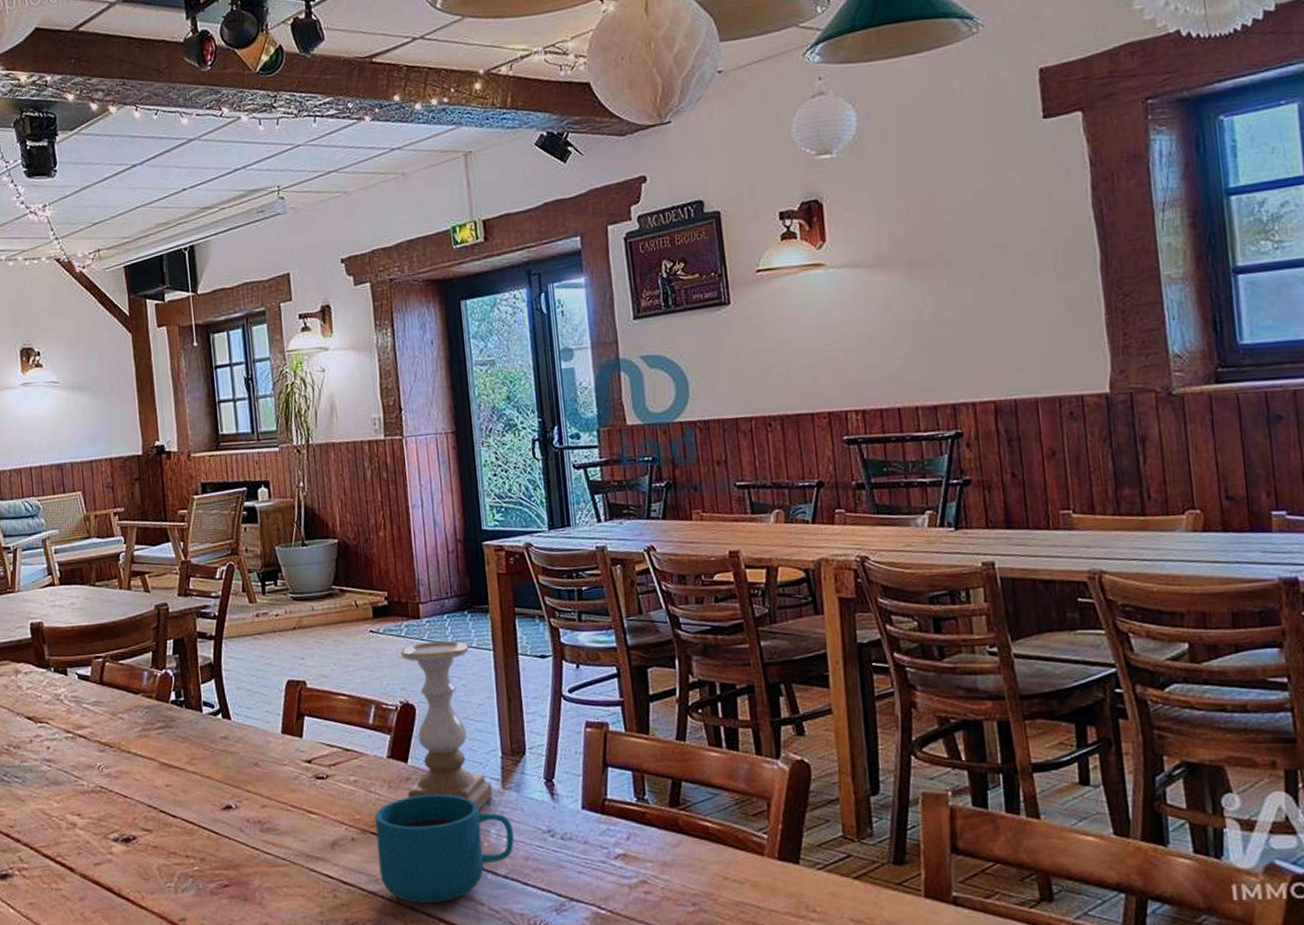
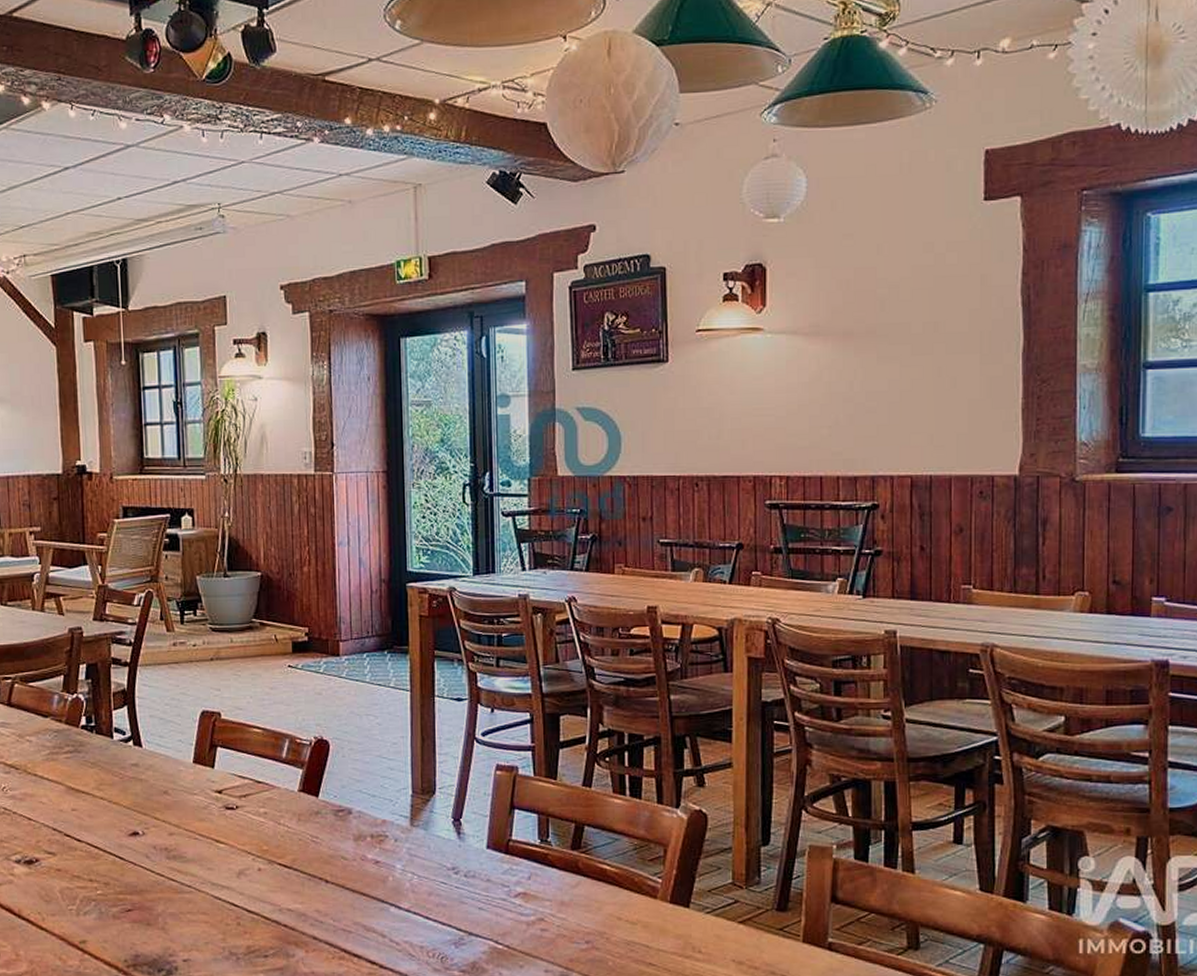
cup: present [375,794,514,903] -> none [282,828,419,933]
candle holder: present [401,640,492,811] -> none [317,679,400,846]

